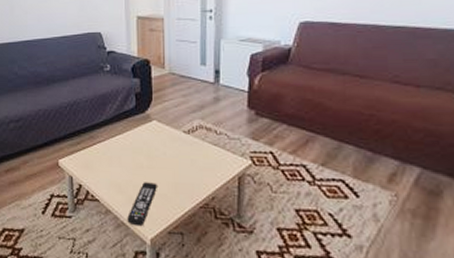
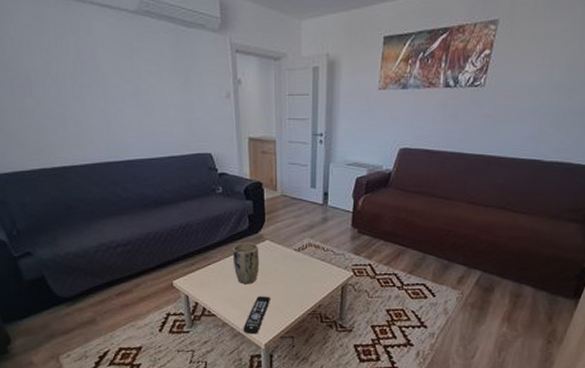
plant pot: none [118,122,146,168] -> present [232,242,260,285]

